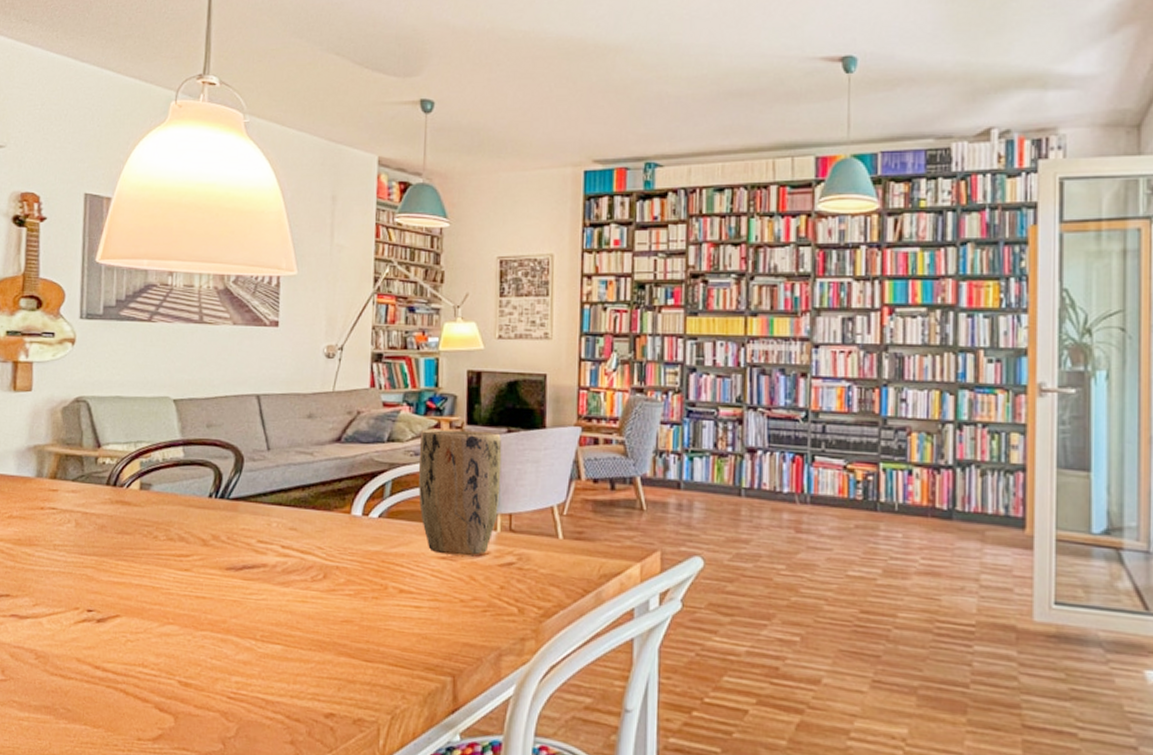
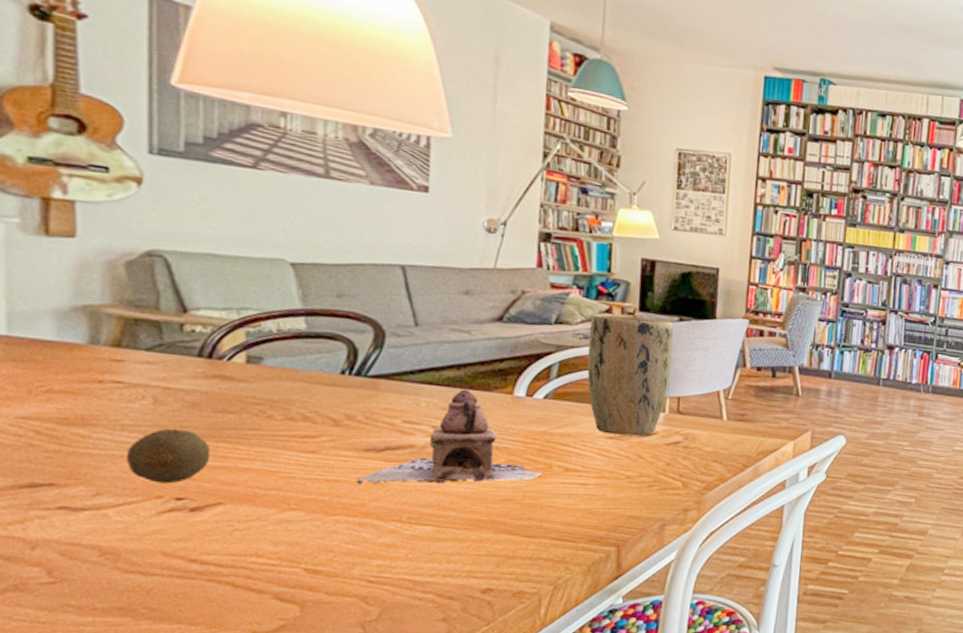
fruit: none [55,548,113,597] -> present [126,428,211,484]
teapot: none [220,509,378,604] -> present [356,389,541,484]

